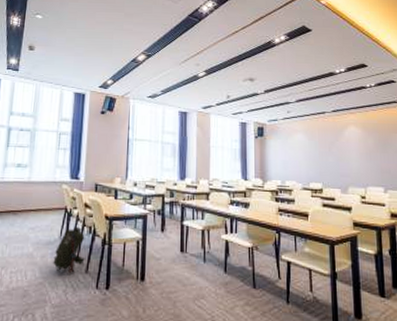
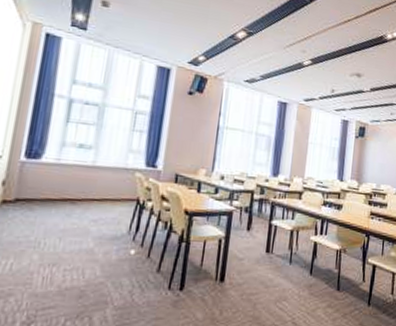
backpack: present [53,226,85,273] -> none [118,220,159,272]

